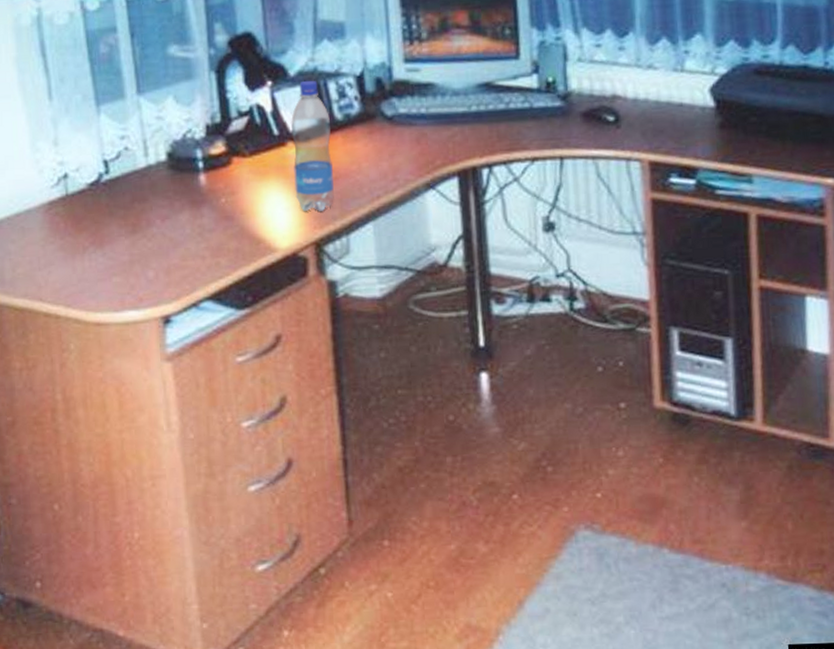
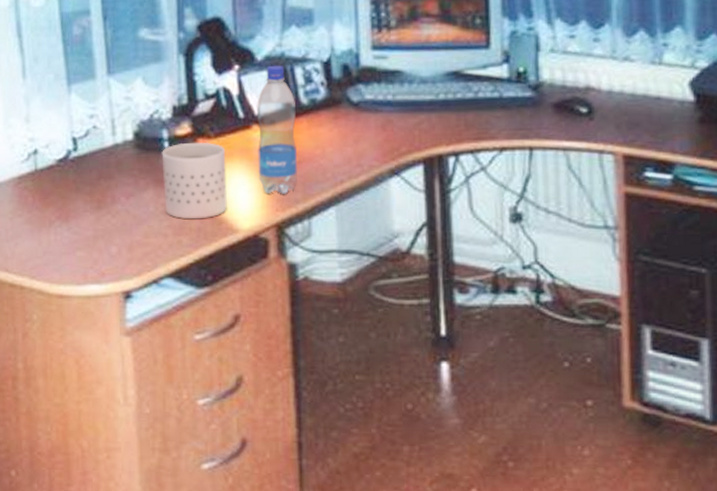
mug: none [196,160,265,241] -> present [162,141,227,220]

